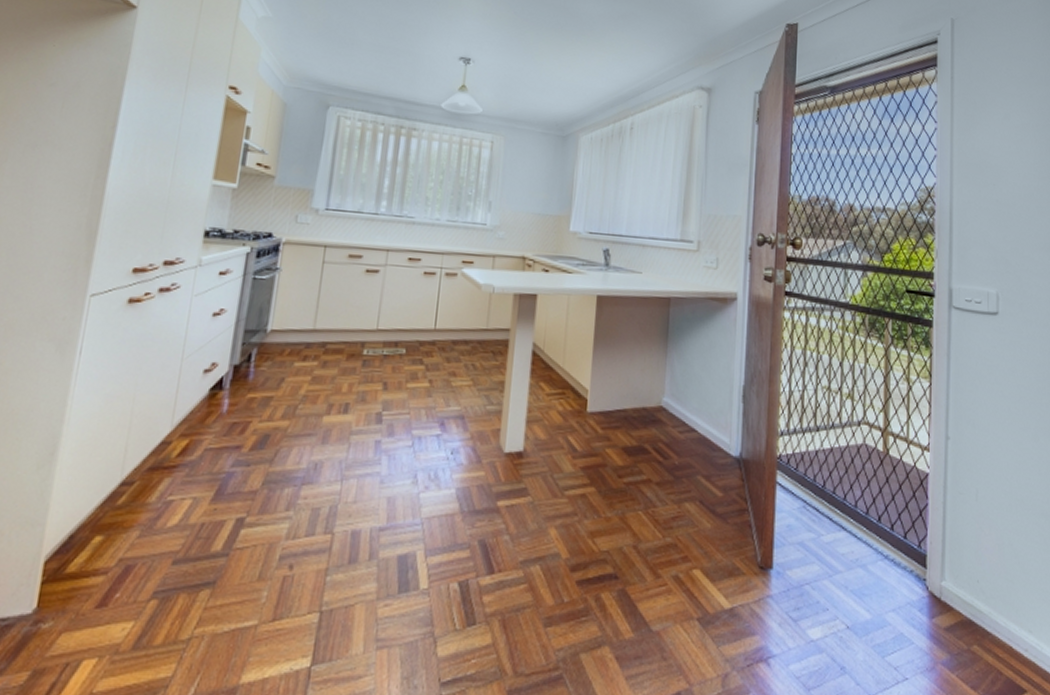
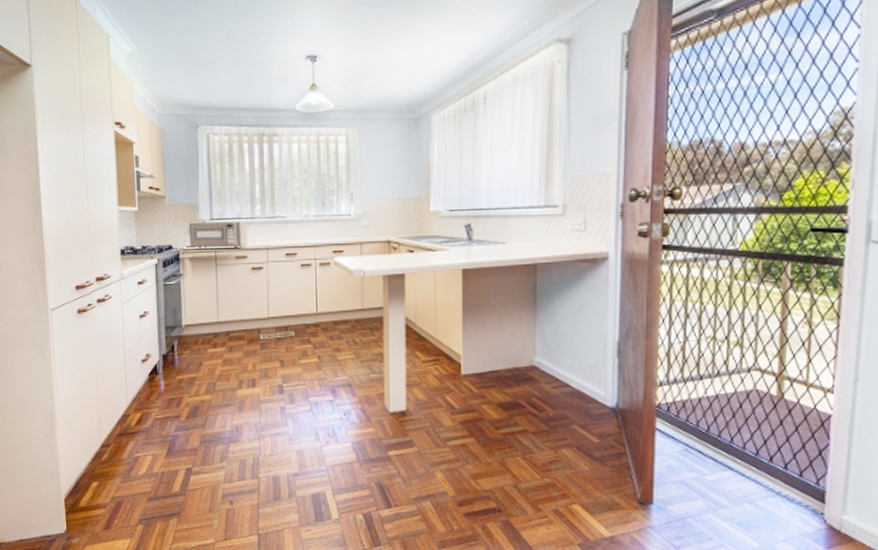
microwave: none [295,209,368,246] -> present [188,221,247,250]

